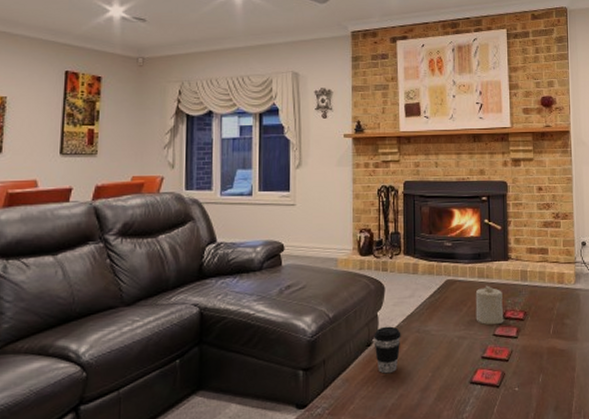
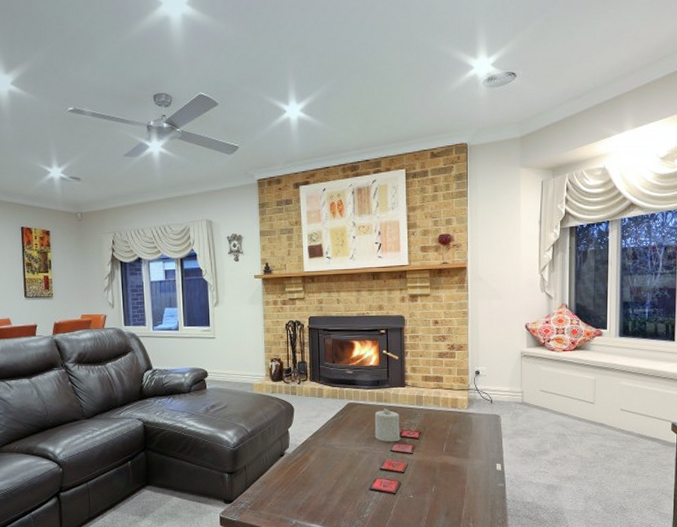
coffee cup: present [374,326,401,374] -> none [286,441,309,479]

